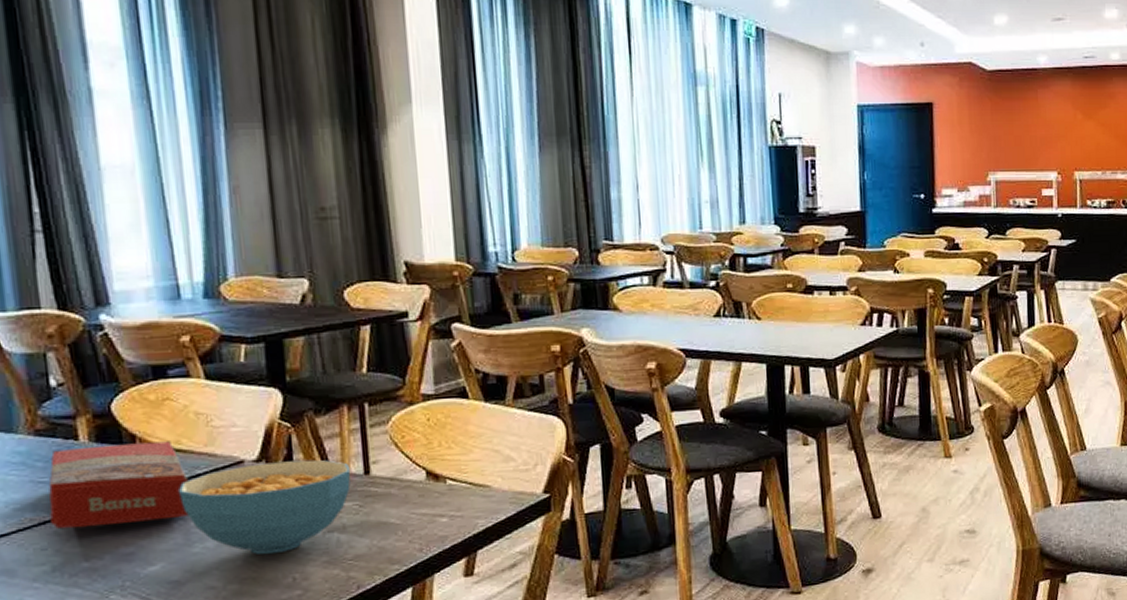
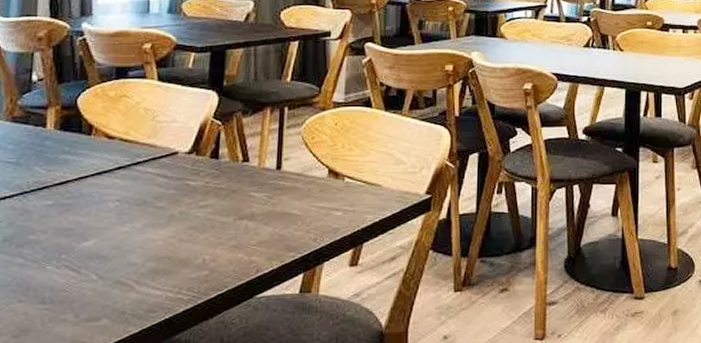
macaroni box: present [48,441,189,529] -> none [10,132,130,205]
cereal bowl: present [179,460,351,555] -> none [120,154,266,237]

